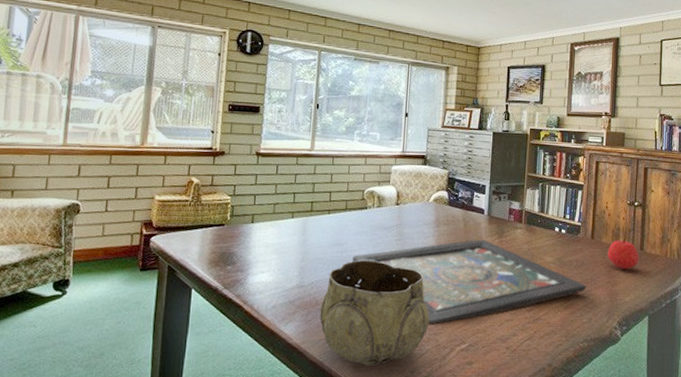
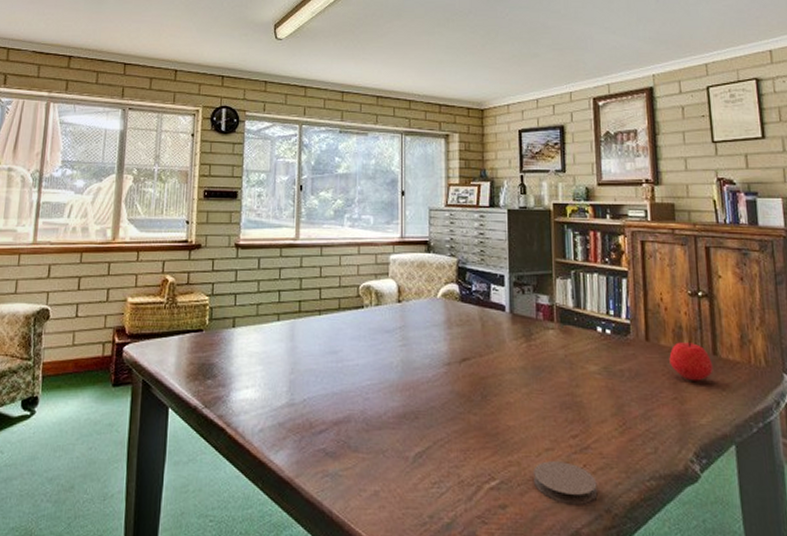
decorative bowl: present [320,260,430,366] -> none [315,372,448,507]
board game: present [352,239,587,325] -> none [349,343,647,454]
coaster: none [495,329,544,361] -> present [534,461,598,505]

